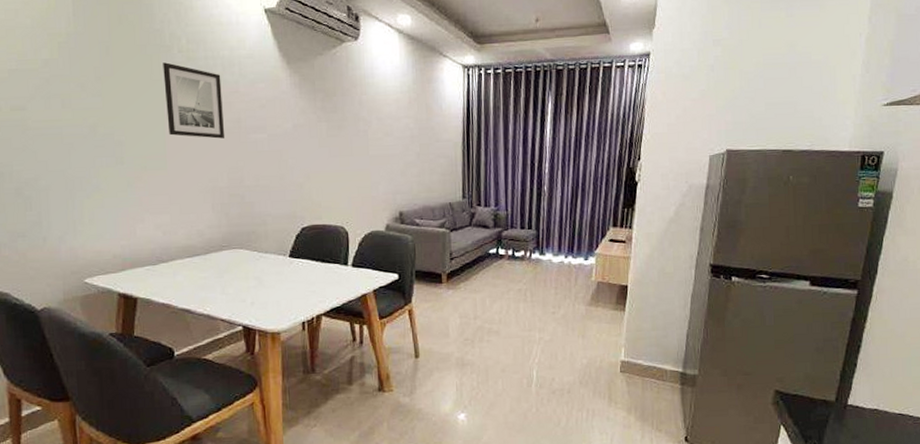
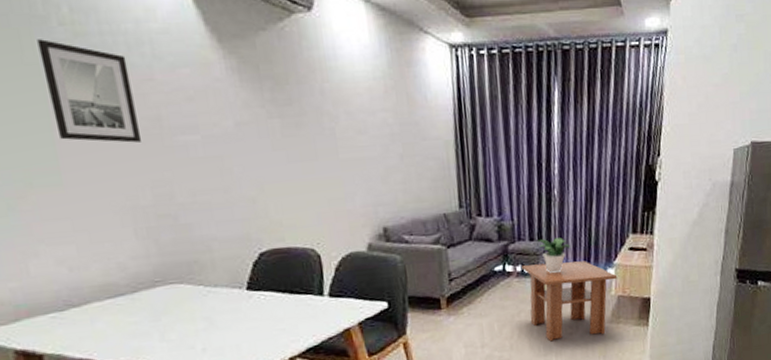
coffee table: none [513,249,598,319] -> present [522,261,618,342]
potted plant: none [527,227,557,259] -> present [537,237,571,274]

